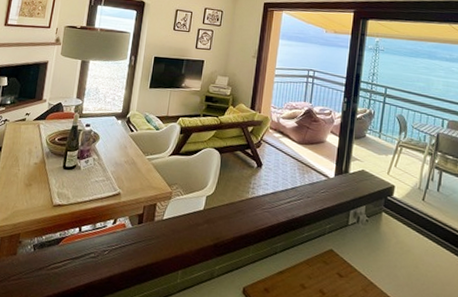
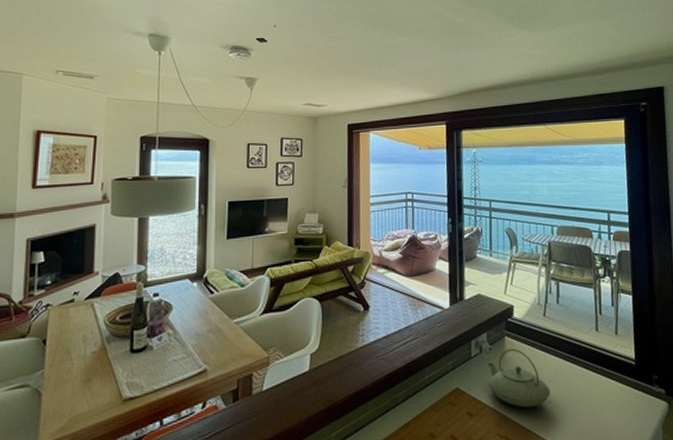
teapot: none [360,223,419,281] -> present [487,348,550,408]

